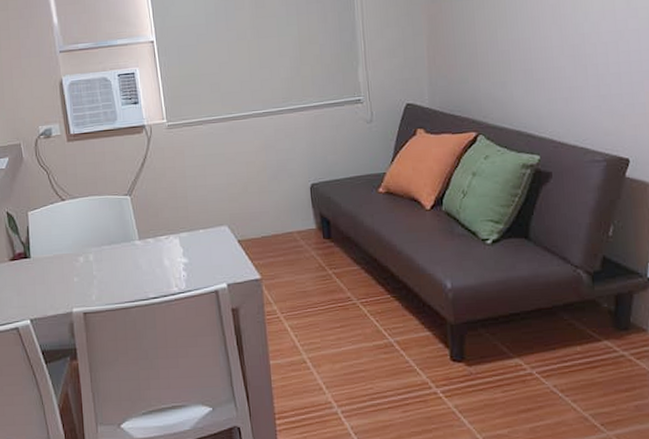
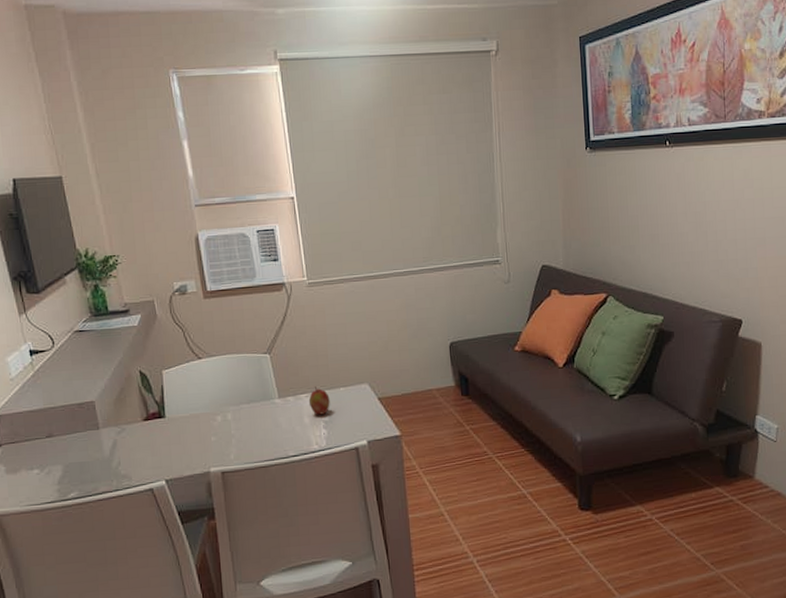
apple: none [168,228,190,257] -> present [308,386,330,415]

